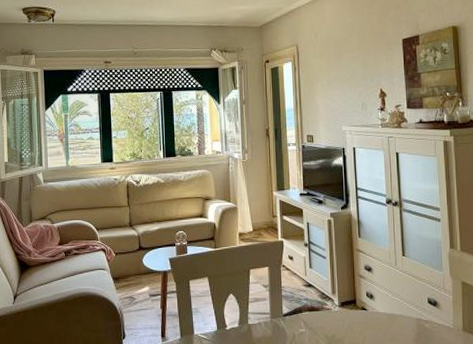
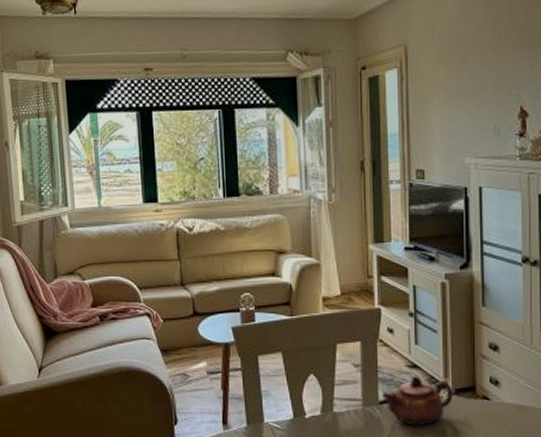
teapot: none [286,293,339,333] -> present [382,376,453,426]

